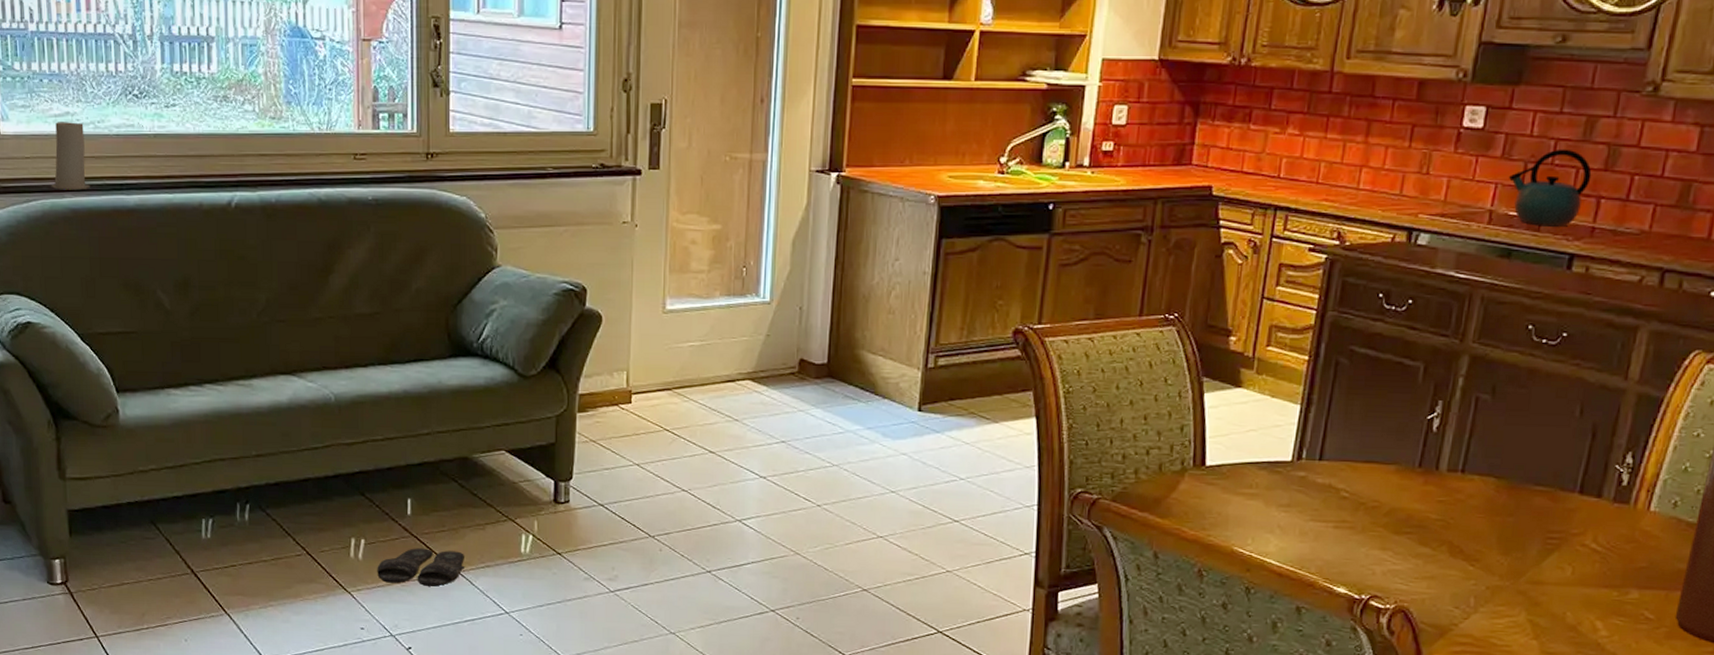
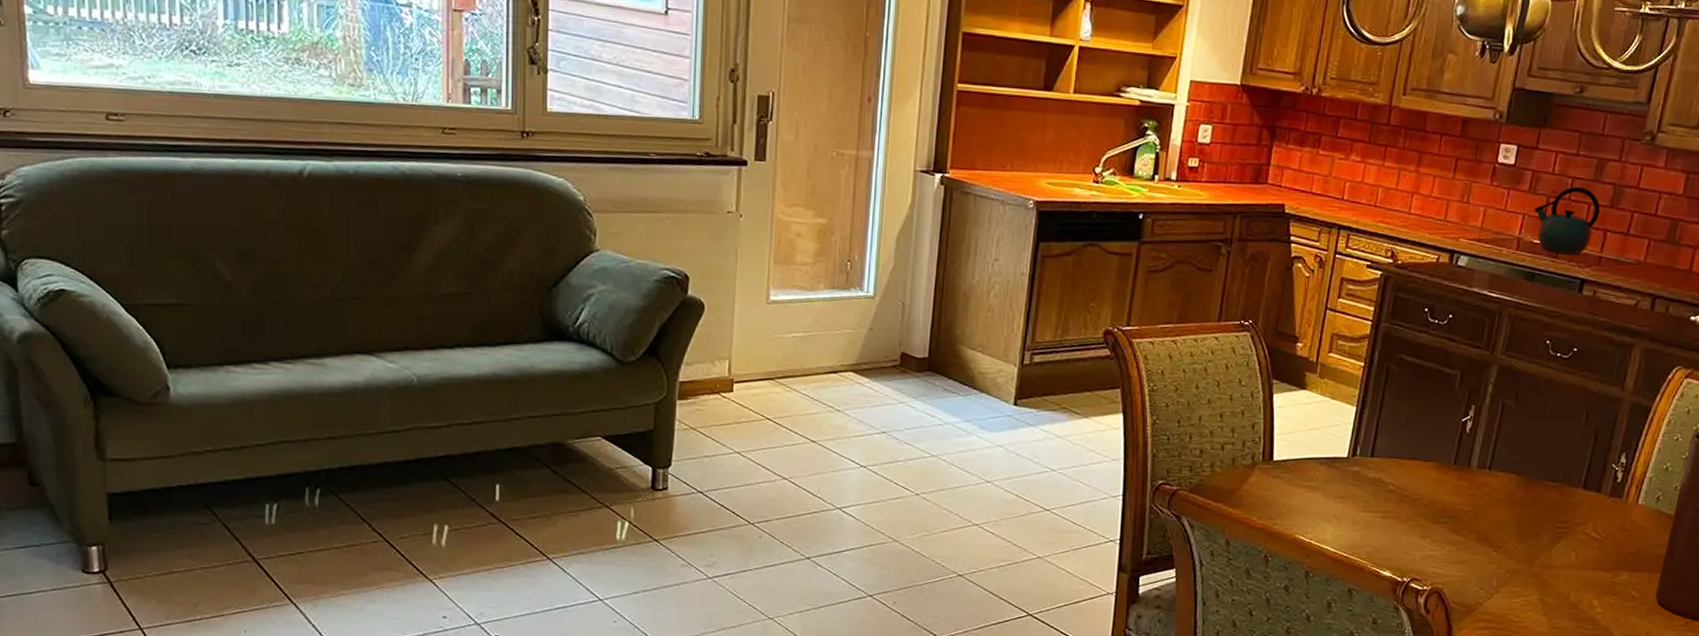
candle: present [51,122,91,190] -> none [90,74,139,150]
slippers: present [377,548,466,587] -> none [462,534,557,574]

